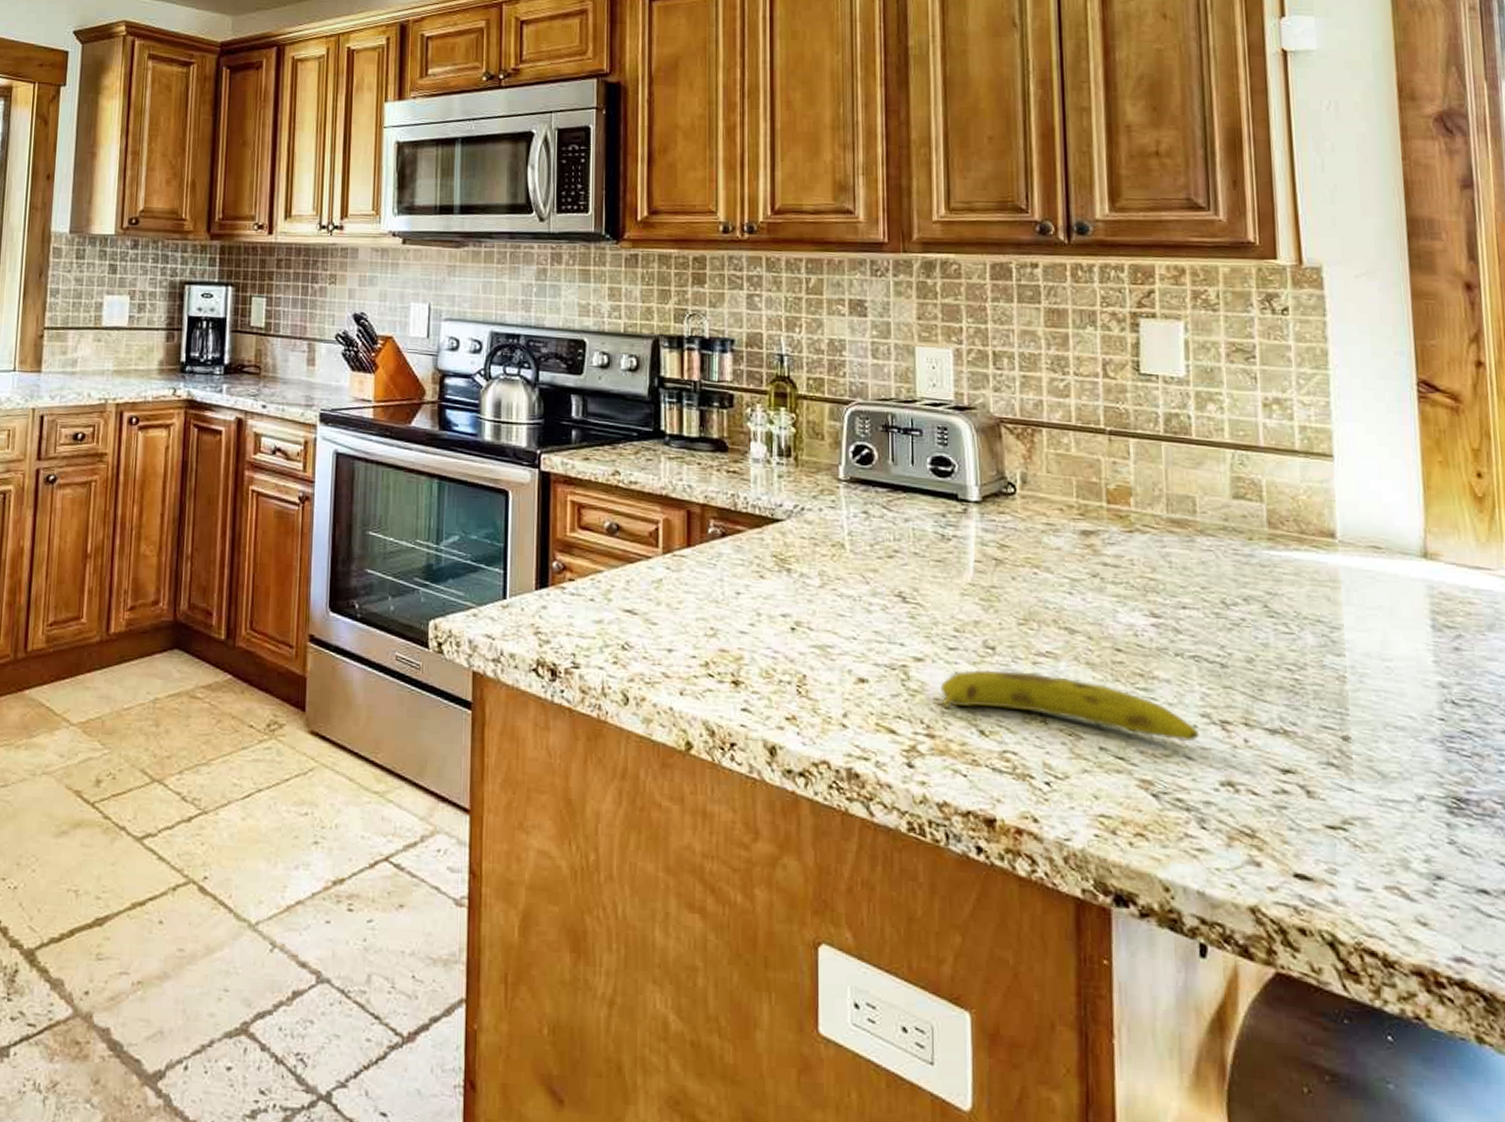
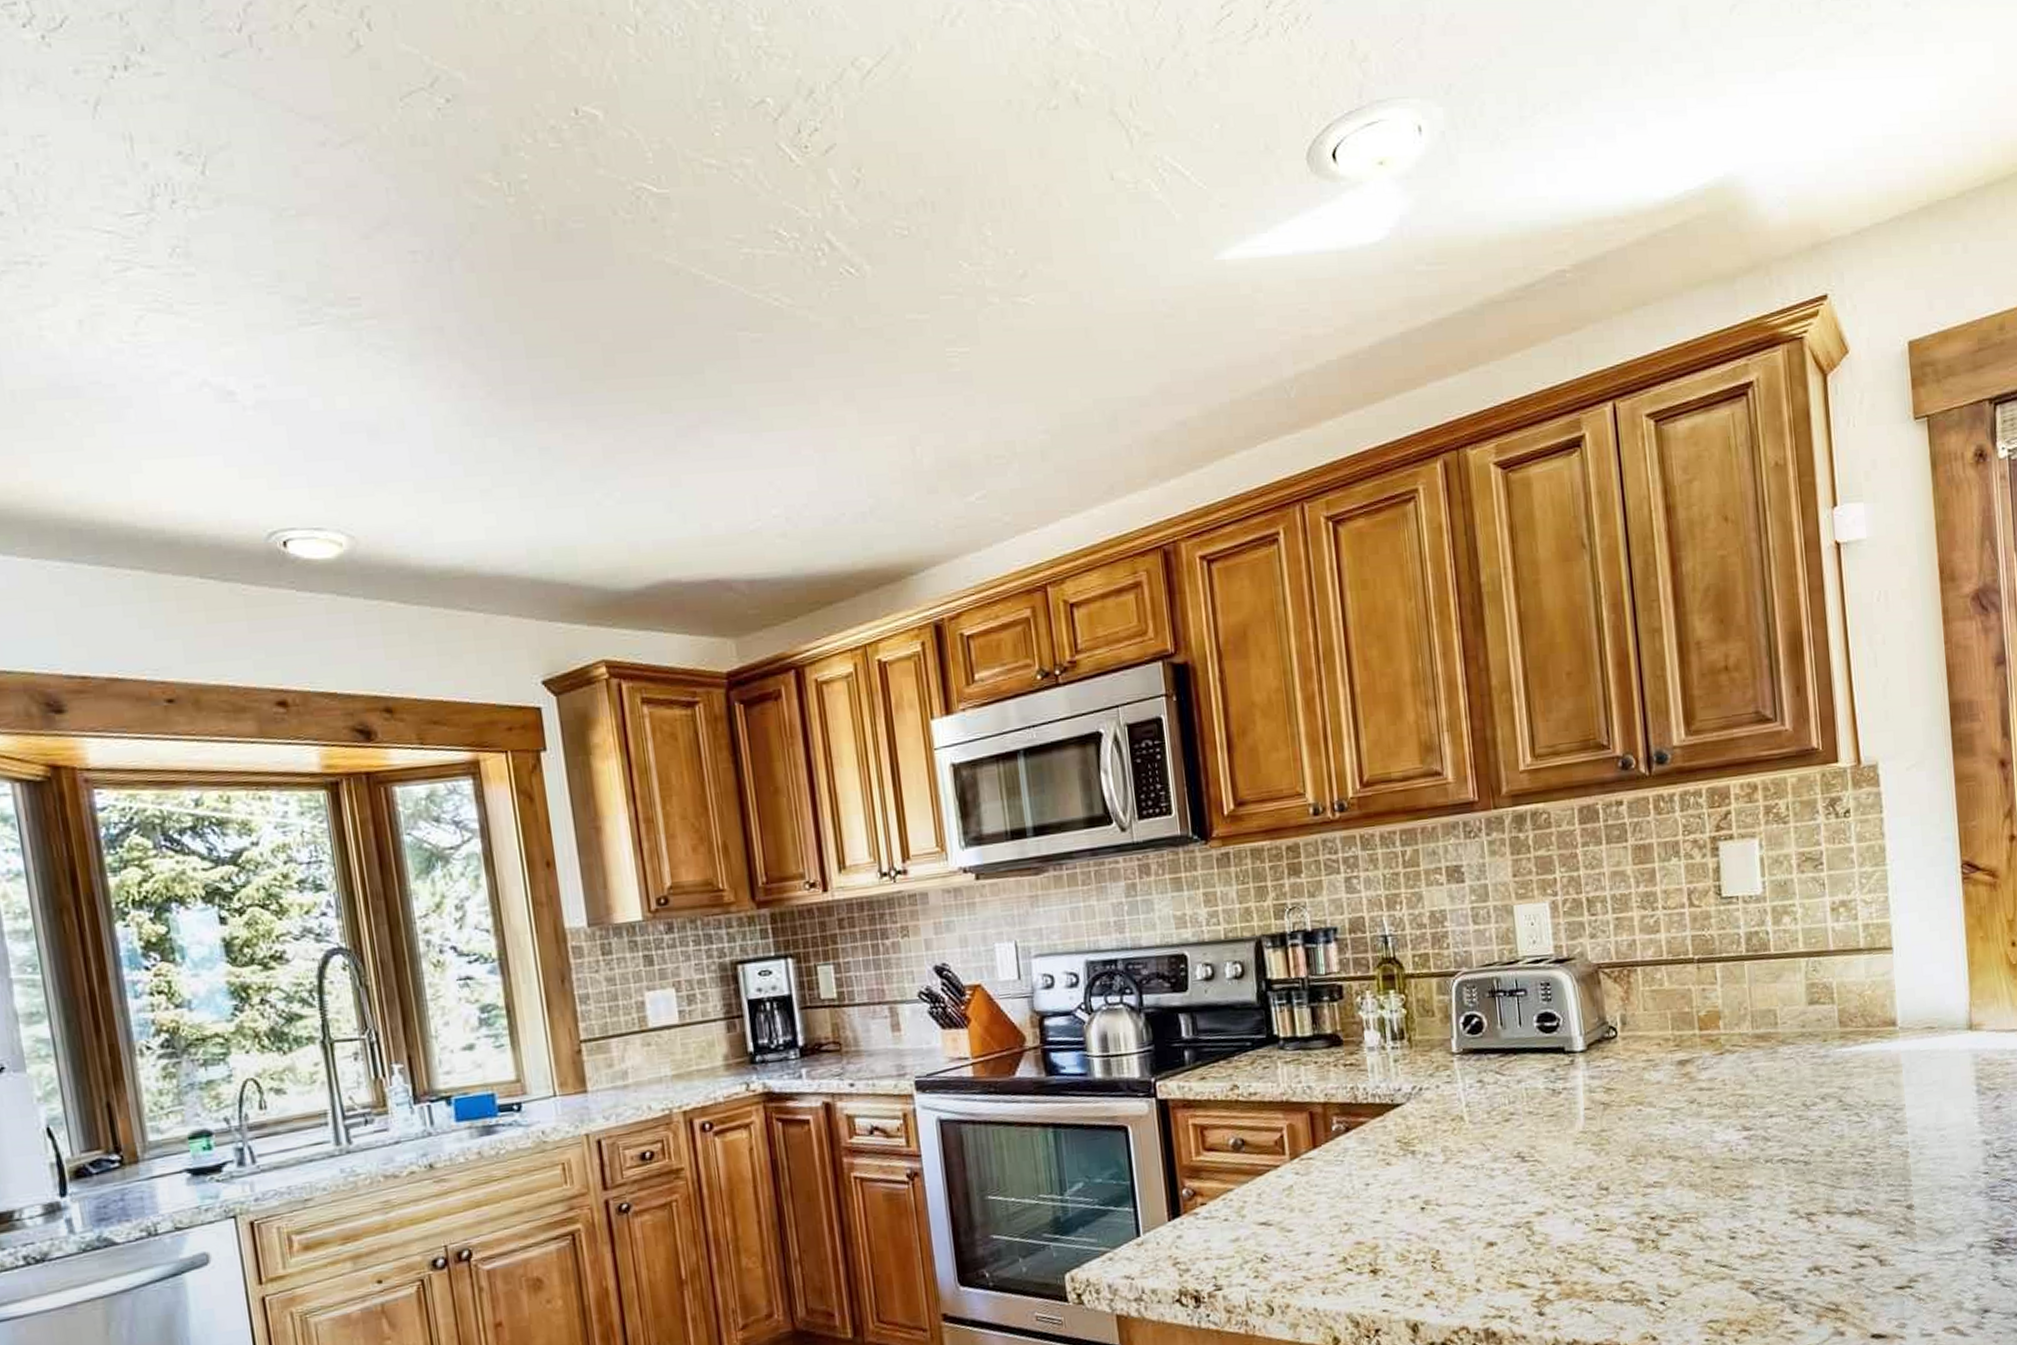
fruit: present [940,669,1199,742] -> none [1562,1202,1789,1255]

